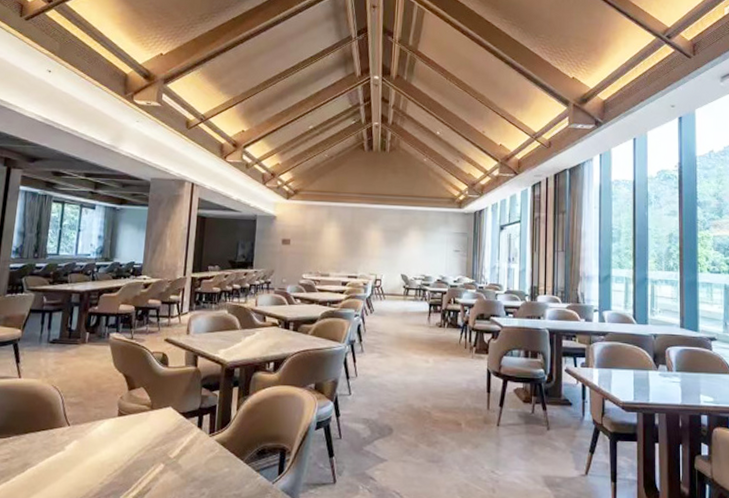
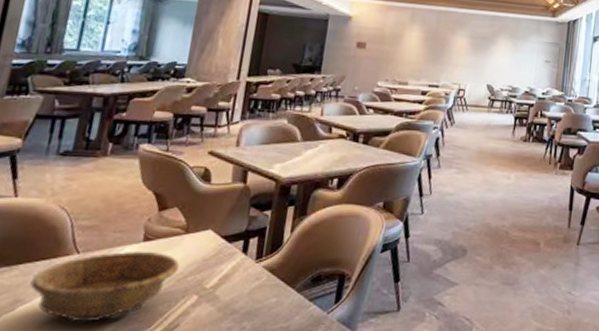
decorative bowl: none [34,424,148,484] -> present [30,251,179,323]

